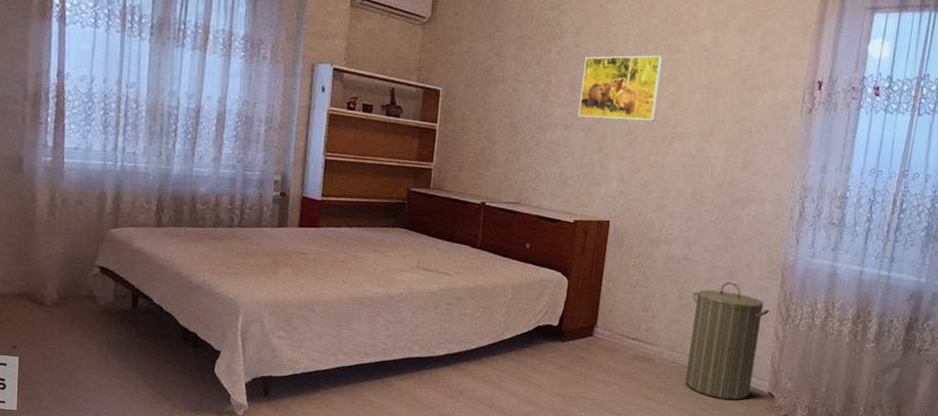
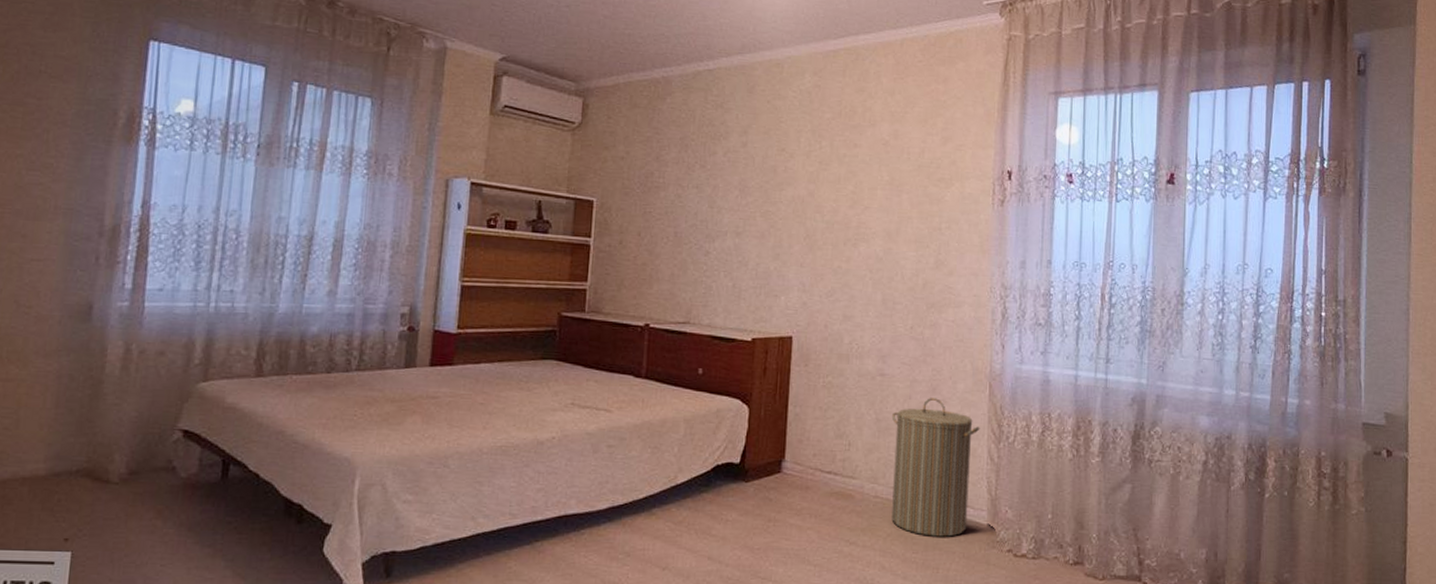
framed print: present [578,55,663,121] -> none [750,152,839,223]

